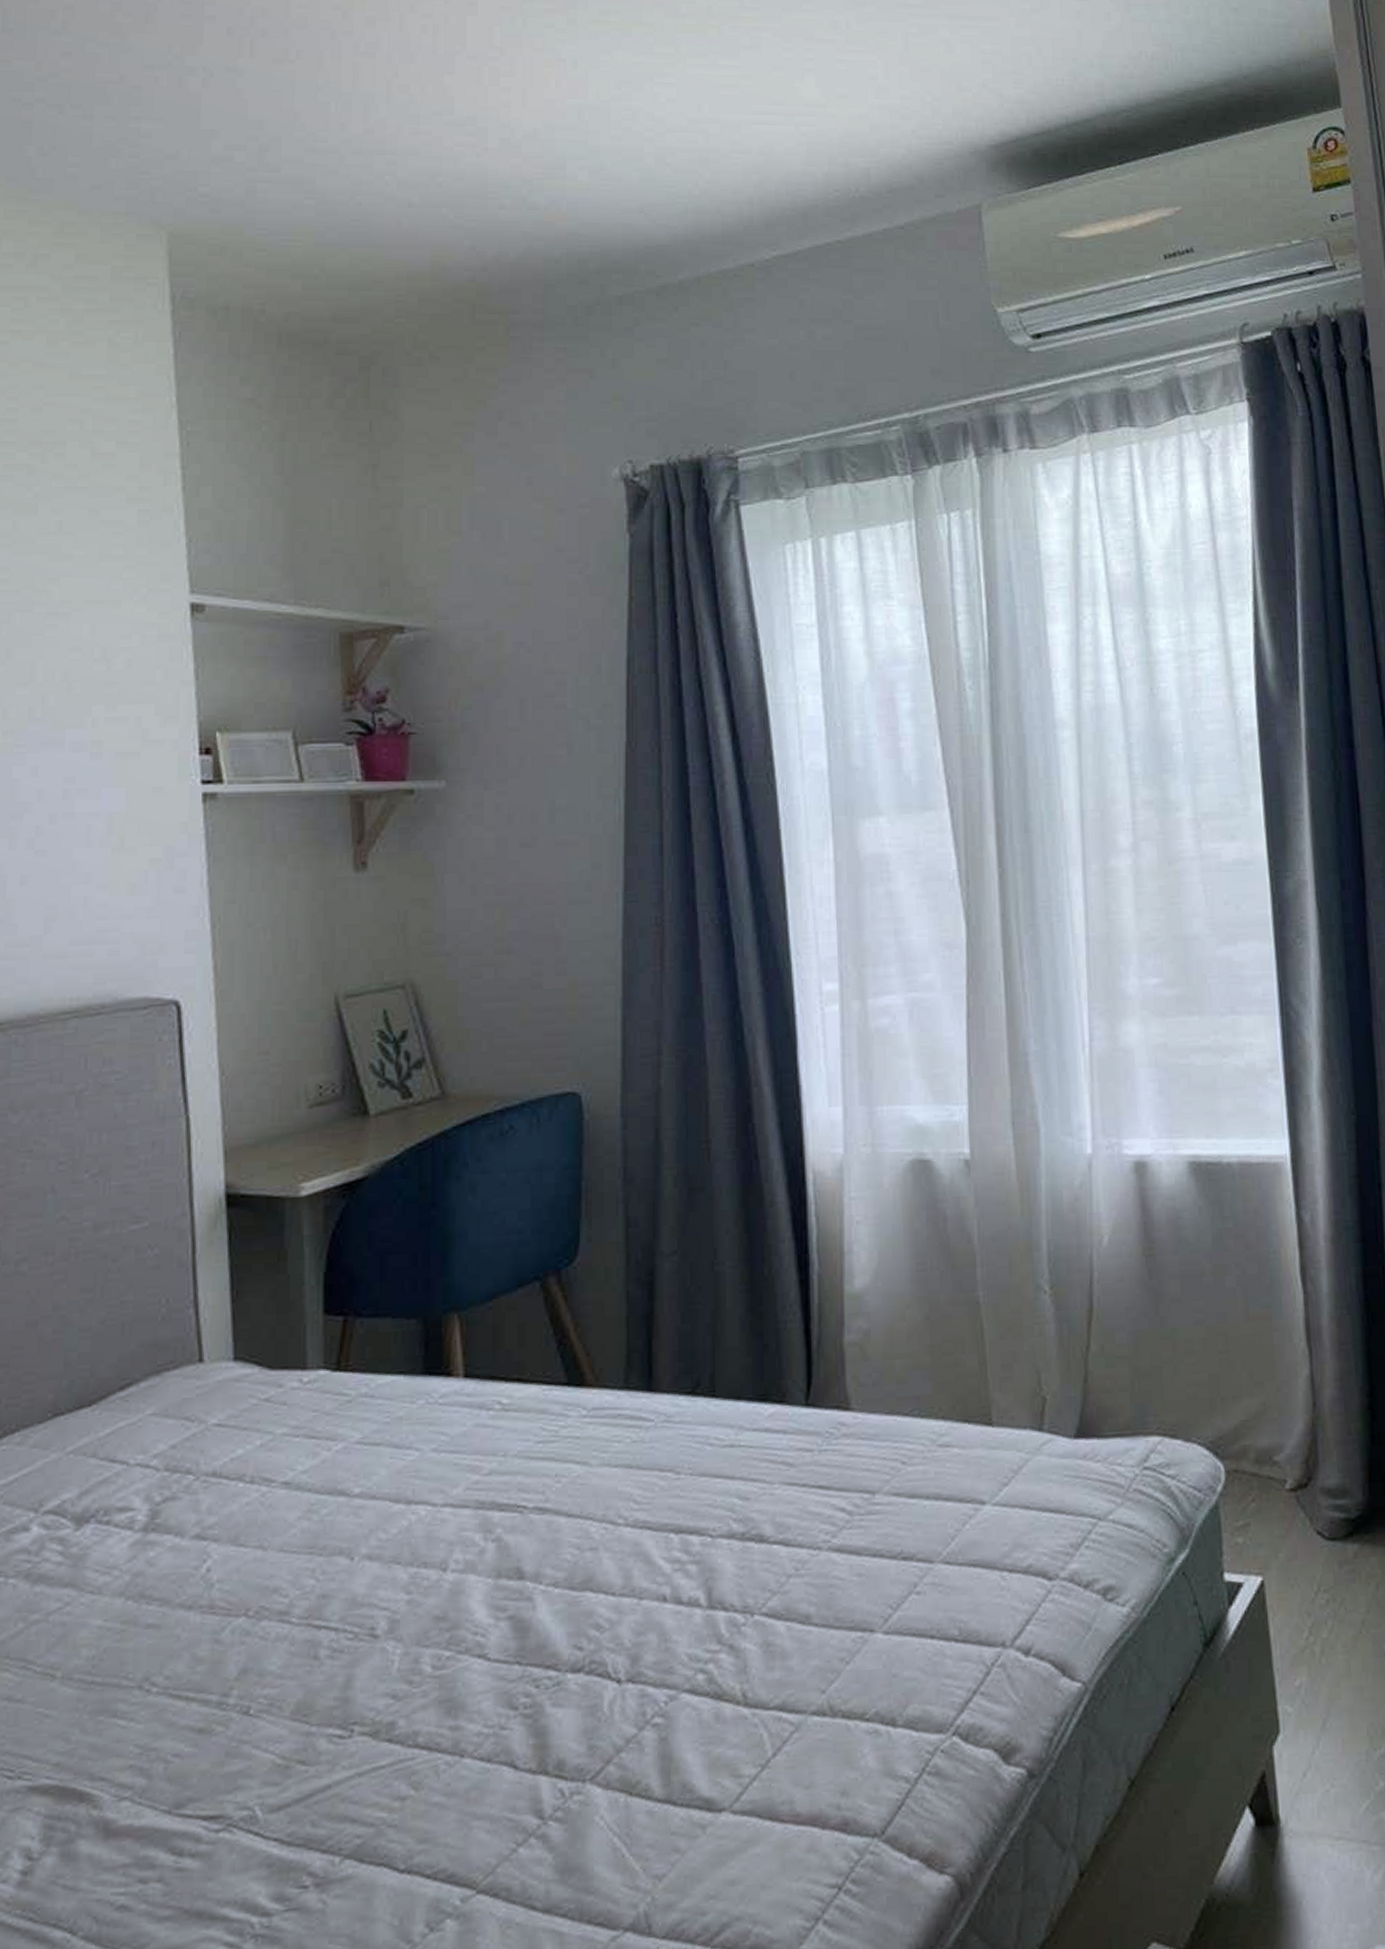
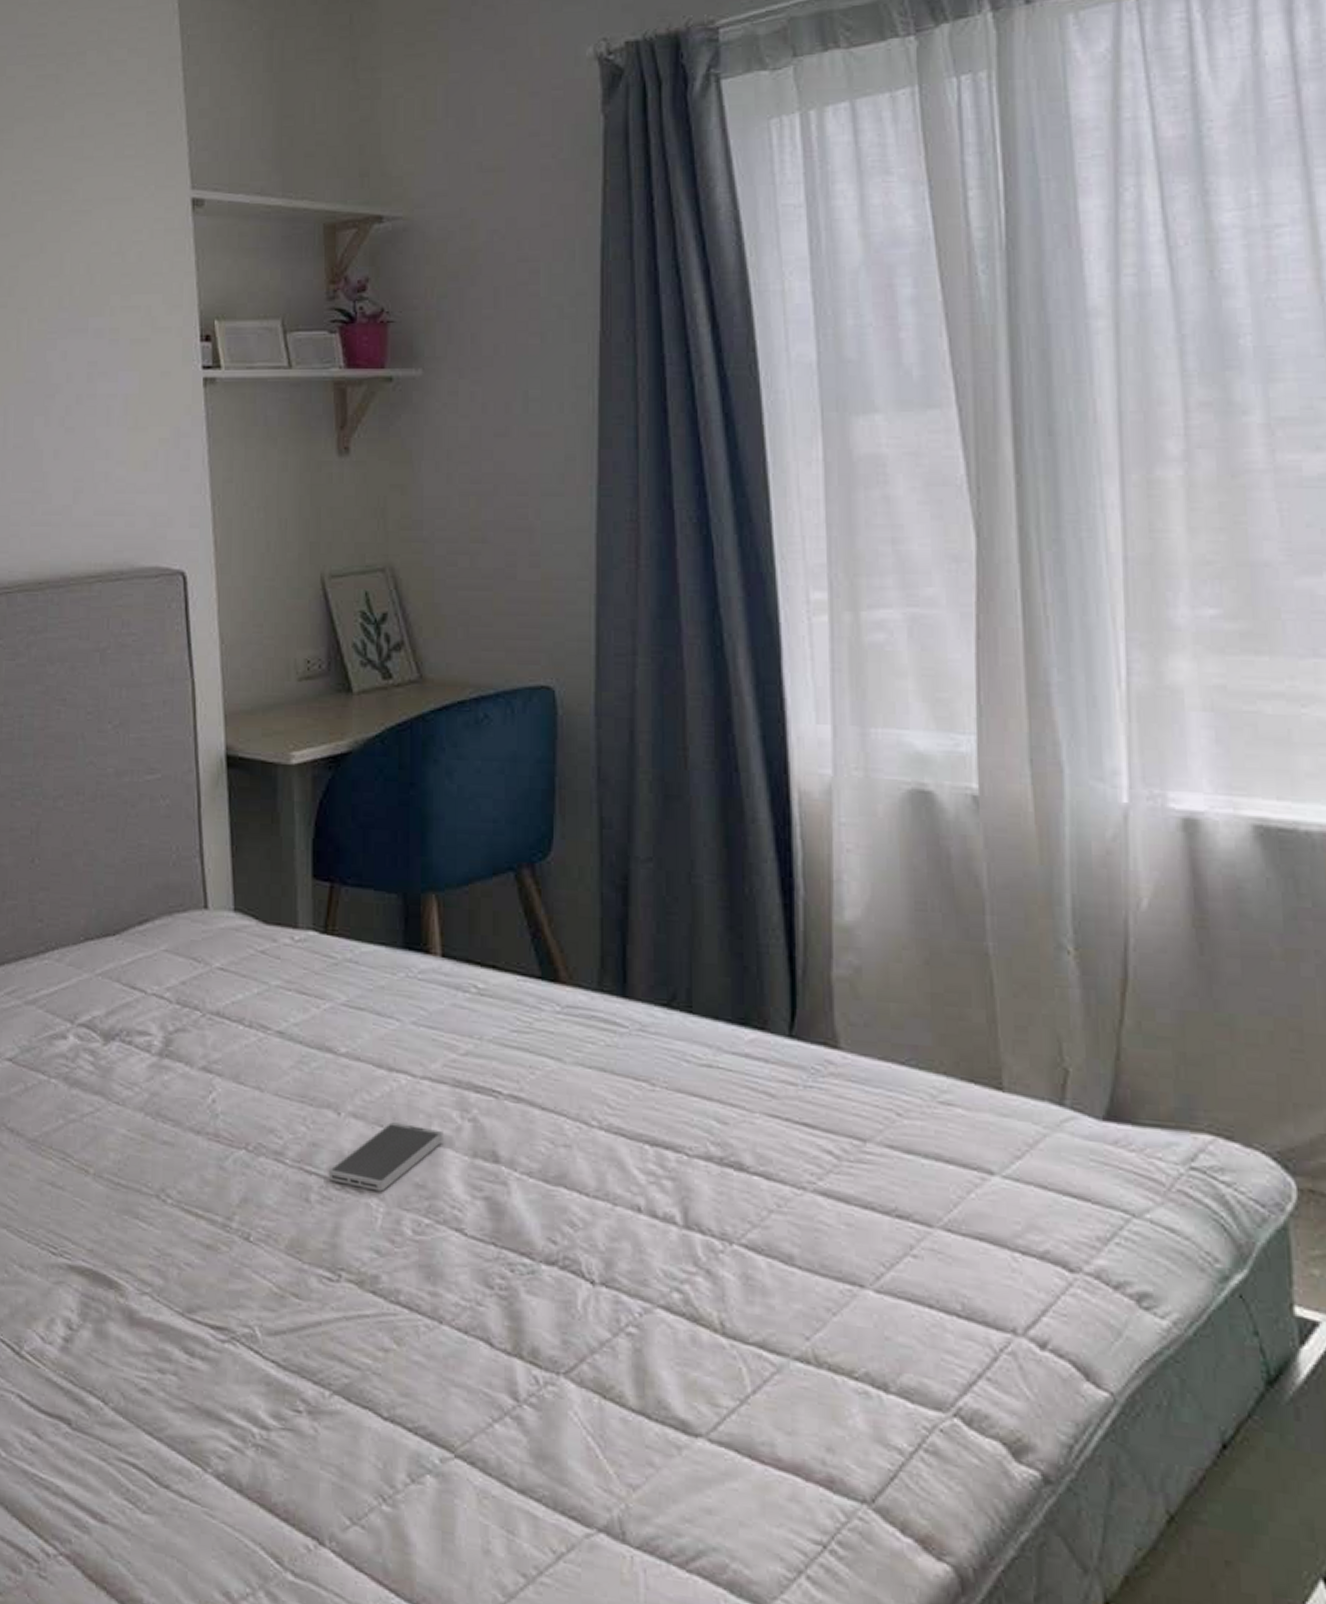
smartphone: none [339,1556,466,1633] -> present [328,1122,443,1192]

